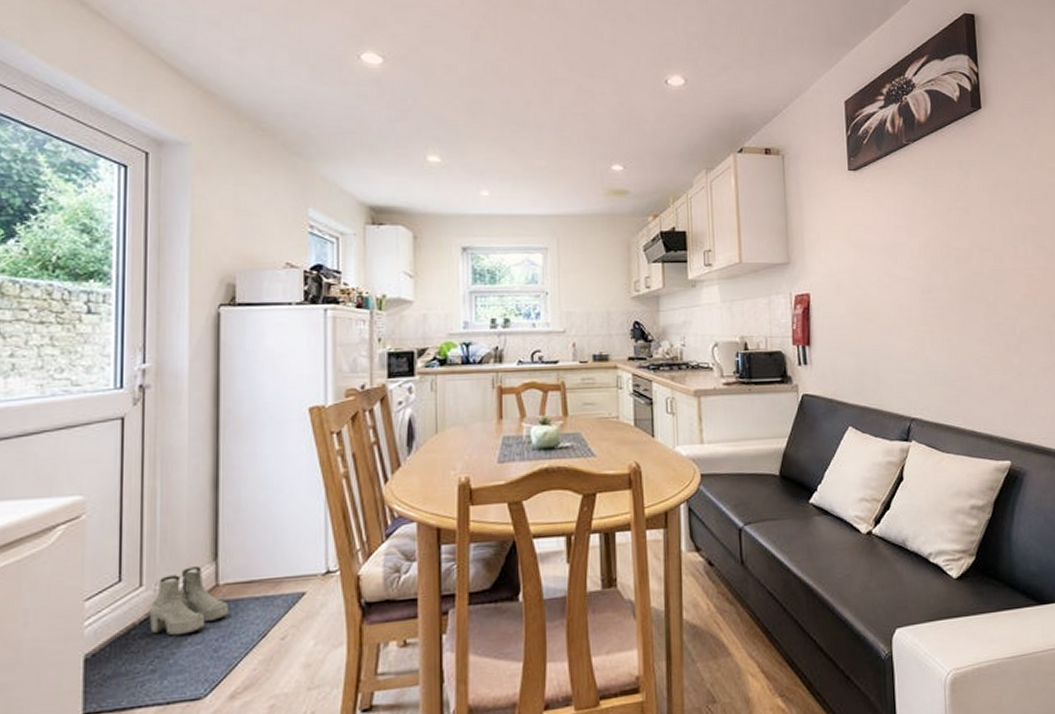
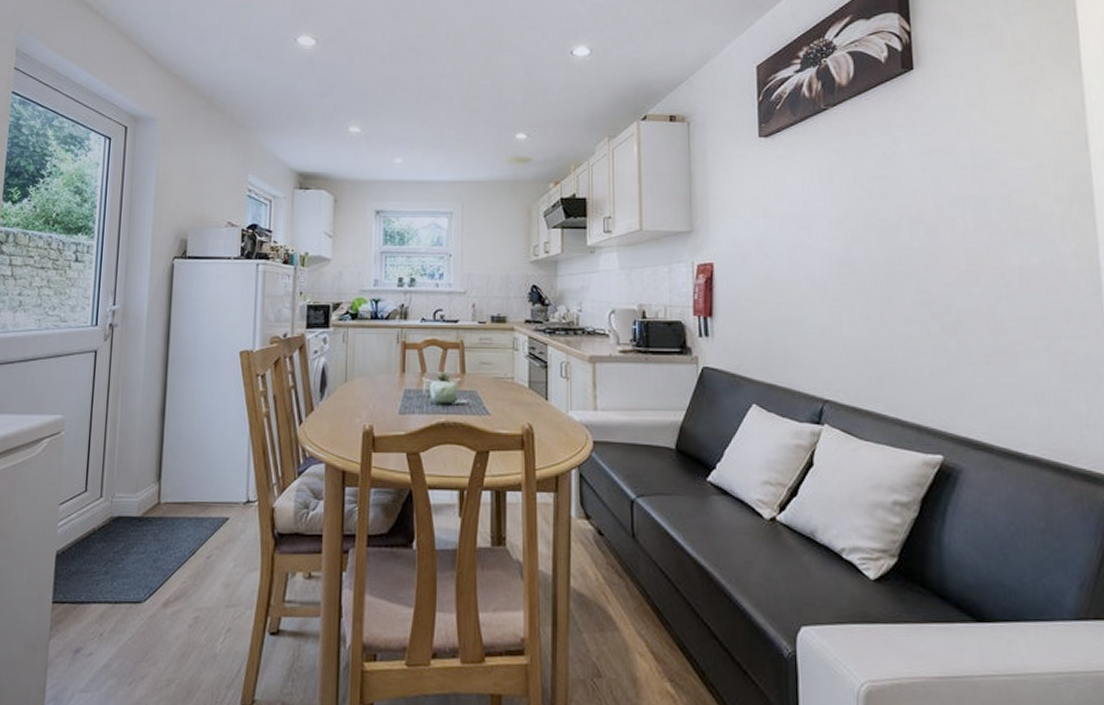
boots: present [148,566,230,636] -> none [106,485,168,544]

